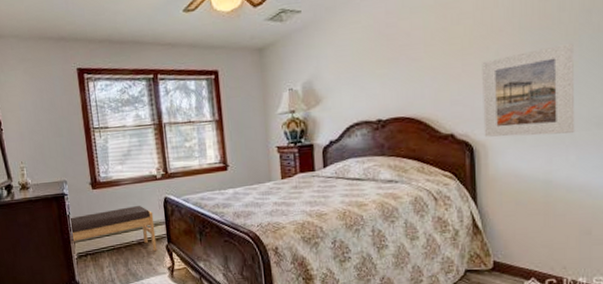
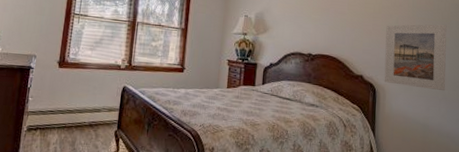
bench: present [69,206,157,252] -> none [25,89,110,136]

